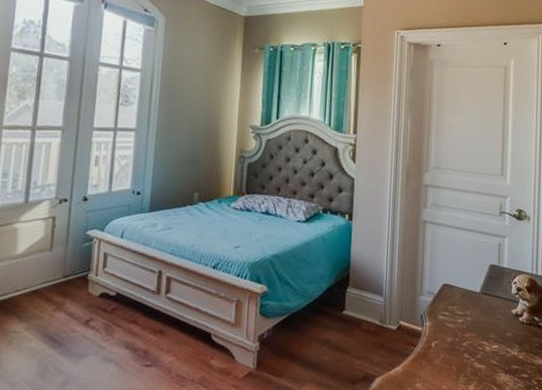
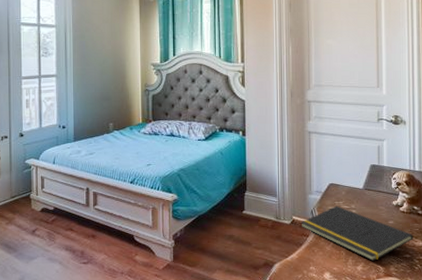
notepad: none [408,310,533,381] -> present [301,205,413,262]

